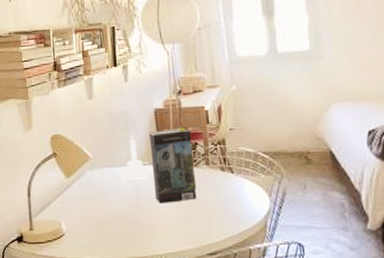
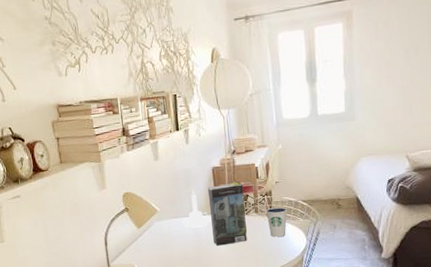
dixie cup: none [218,158,245,196] -> present [265,206,287,237]

